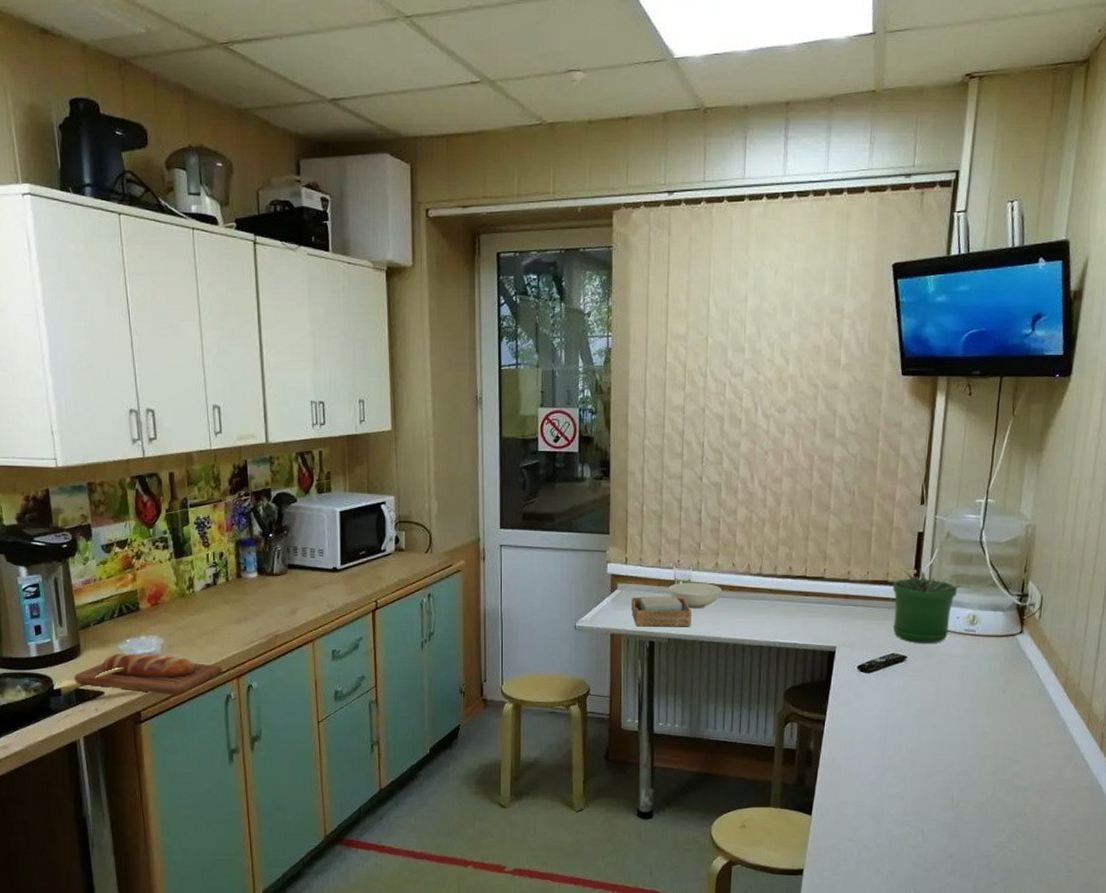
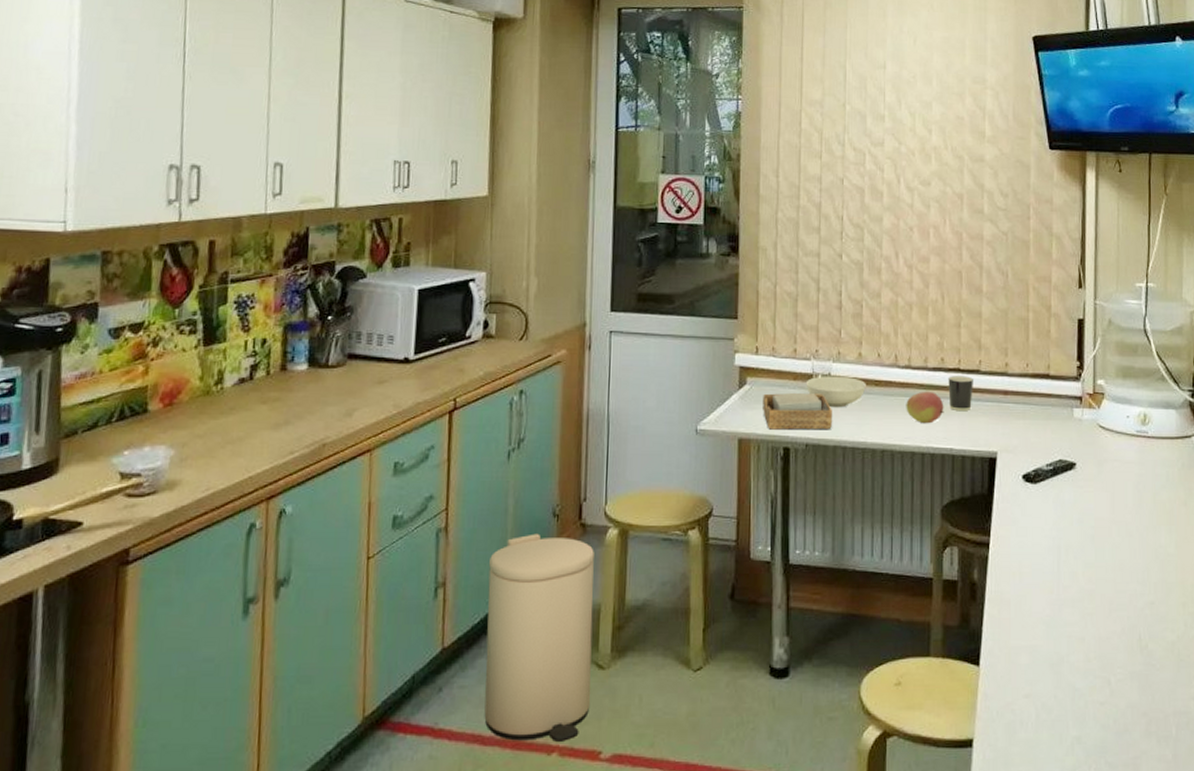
bread loaf: present [74,653,223,695] -> none [43,469,249,525]
pedal bin: none [412,706,496,859] -> present [484,533,594,743]
fruit: none [756,595,791,623] -> present [906,391,944,424]
mug: none [794,582,819,613] -> present [948,376,975,412]
planter: present [886,570,980,643] -> none [1047,362,1148,447]

